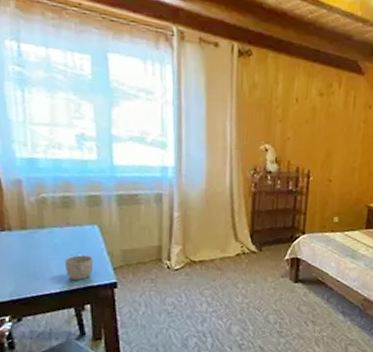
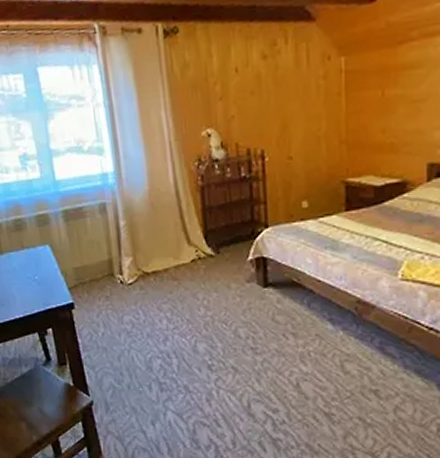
mug: present [64,255,94,280] -> none [23,277,51,303]

